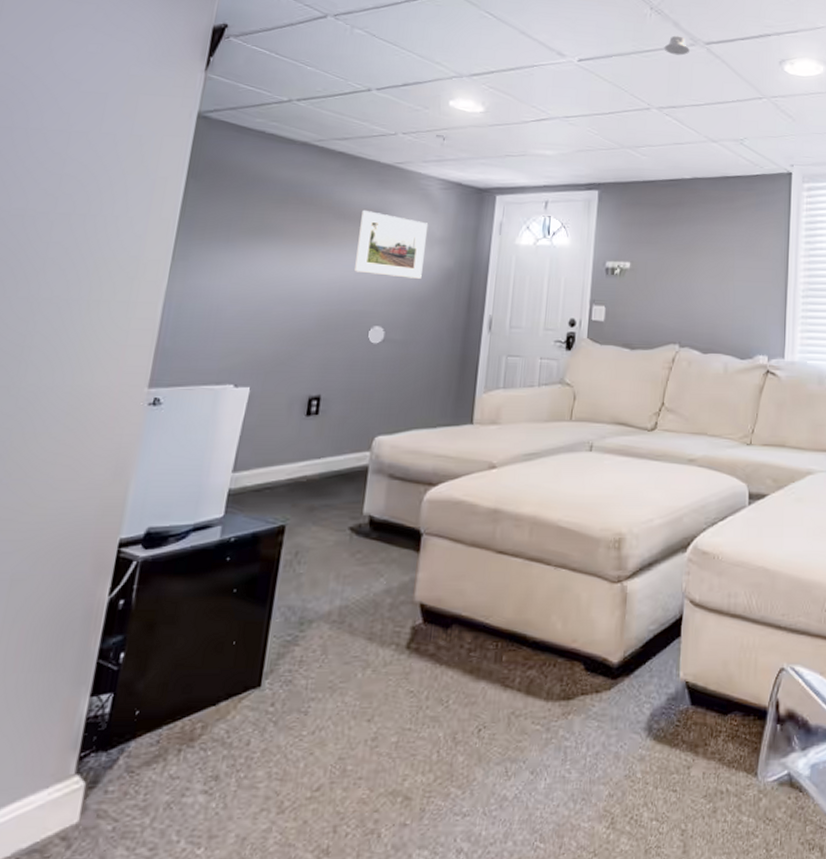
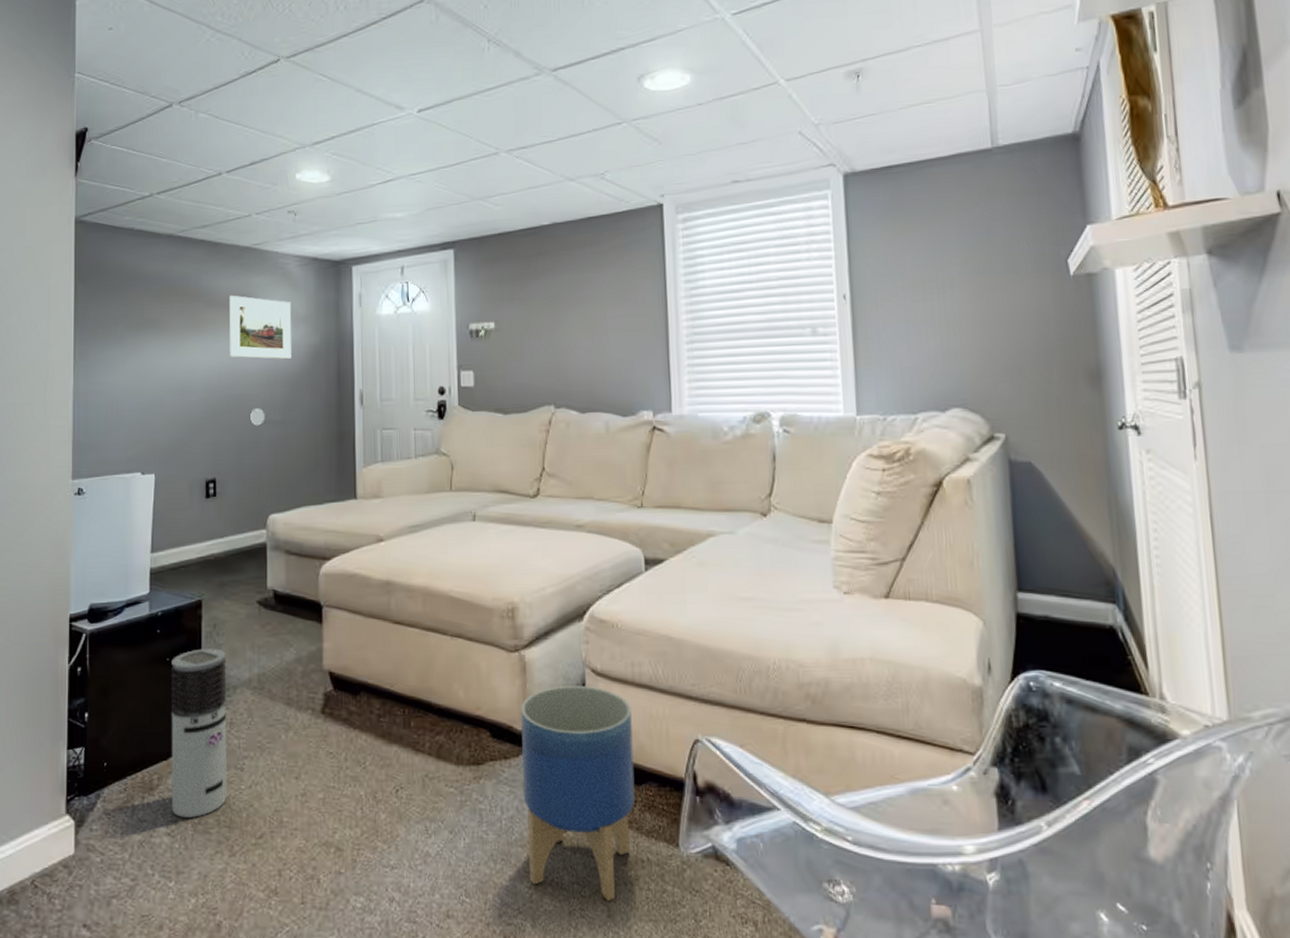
air purifier: none [213,578,306,772] -> present [171,648,228,818]
planter: none [609,616,724,836] -> present [521,685,635,901]
recessed light: present [664,35,691,56] -> none [507,66,536,89]

